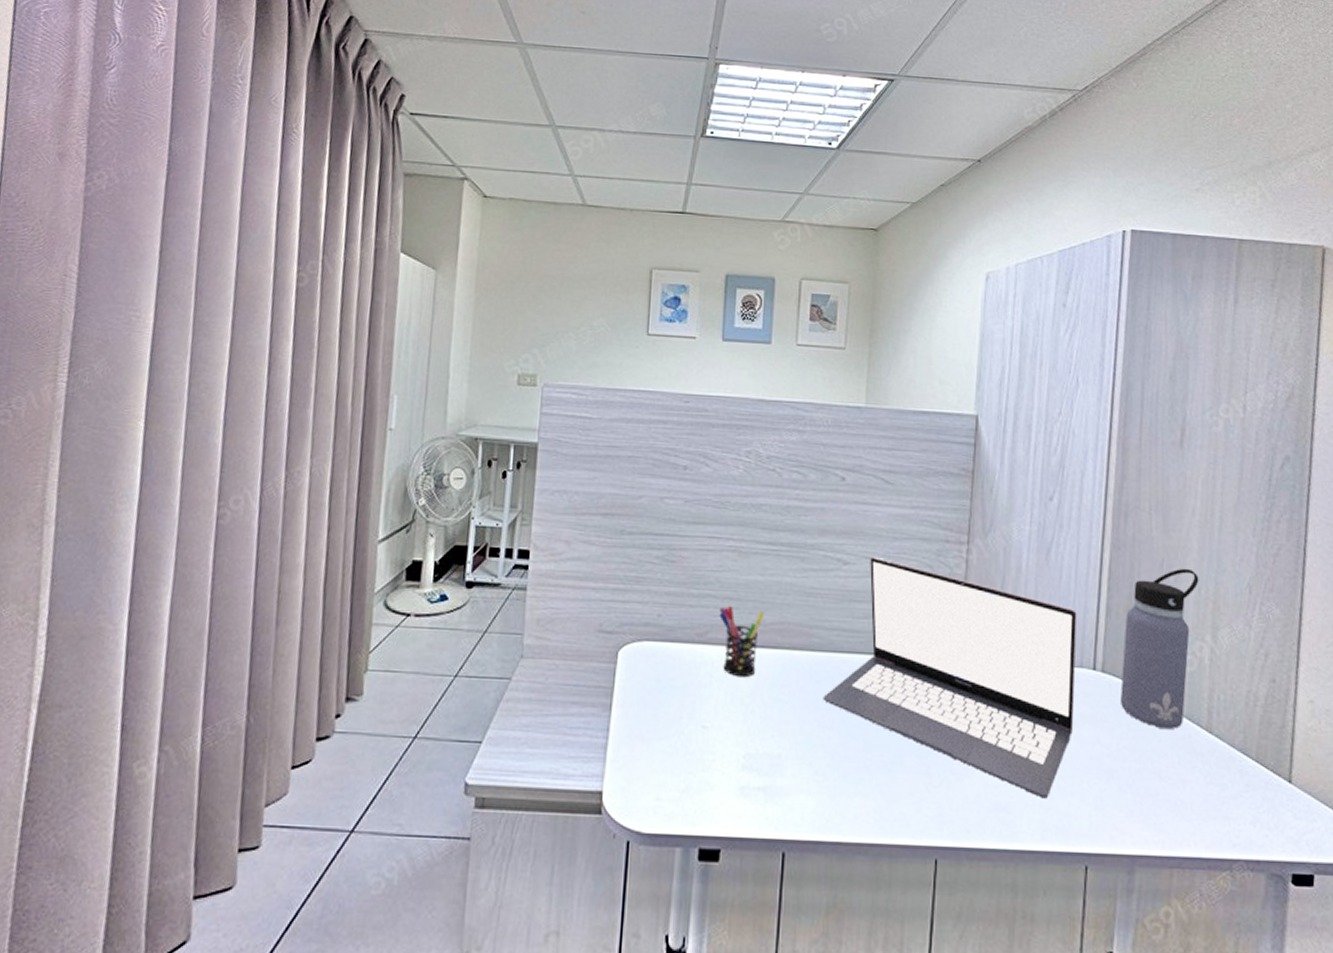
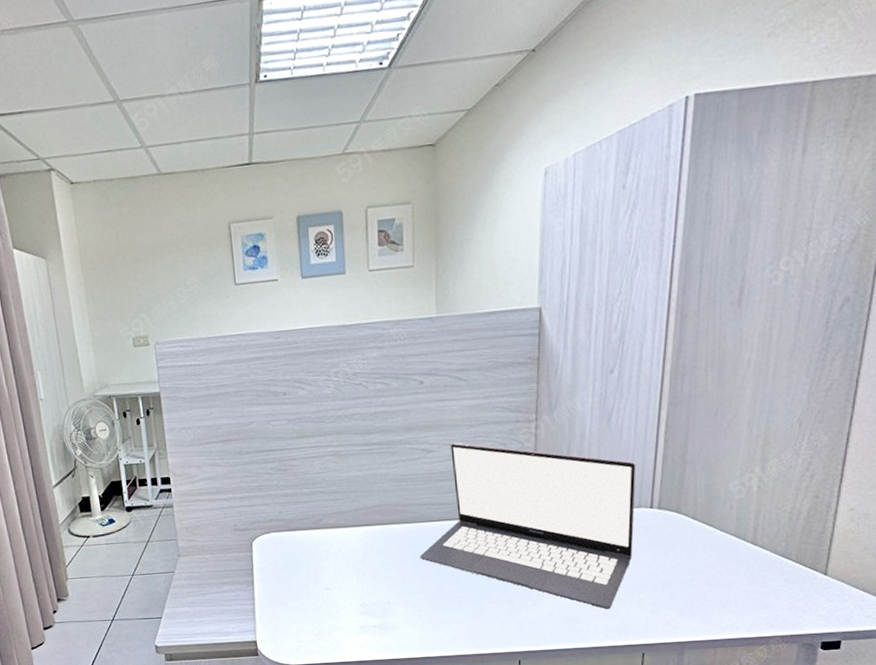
pen holder: present [719,606,764,678] -> none [328,498,365,550]
water bottle: present [1119,568,1199,729] -> none [674,413,751,546]

